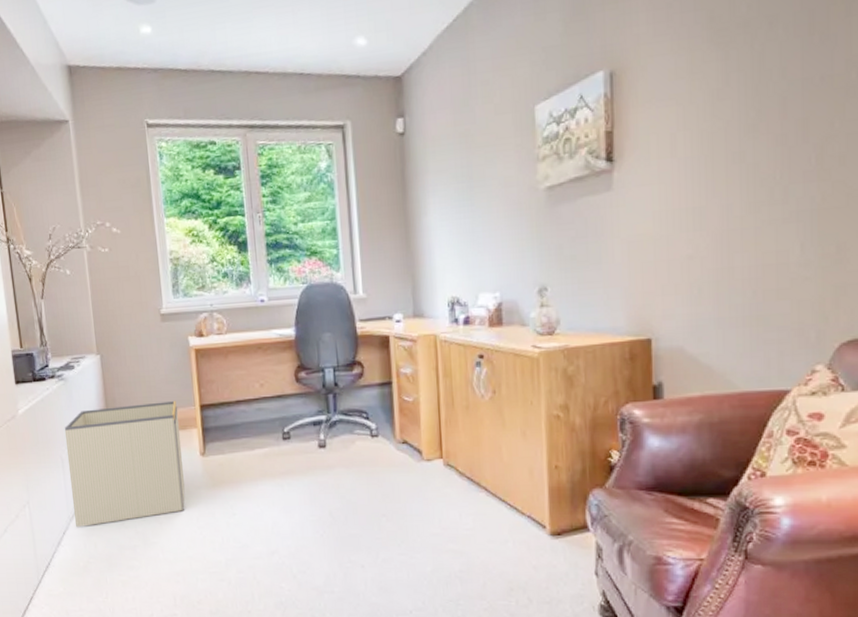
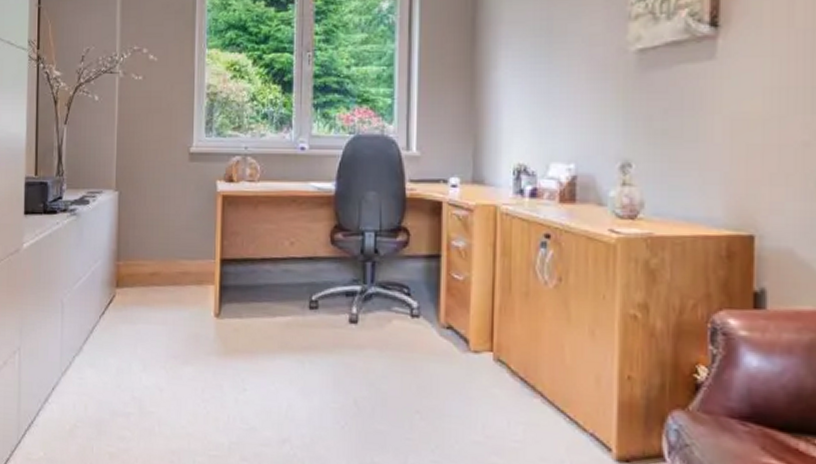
storage bin: present [64,400,185,528] -> none [66,250,196,384]

